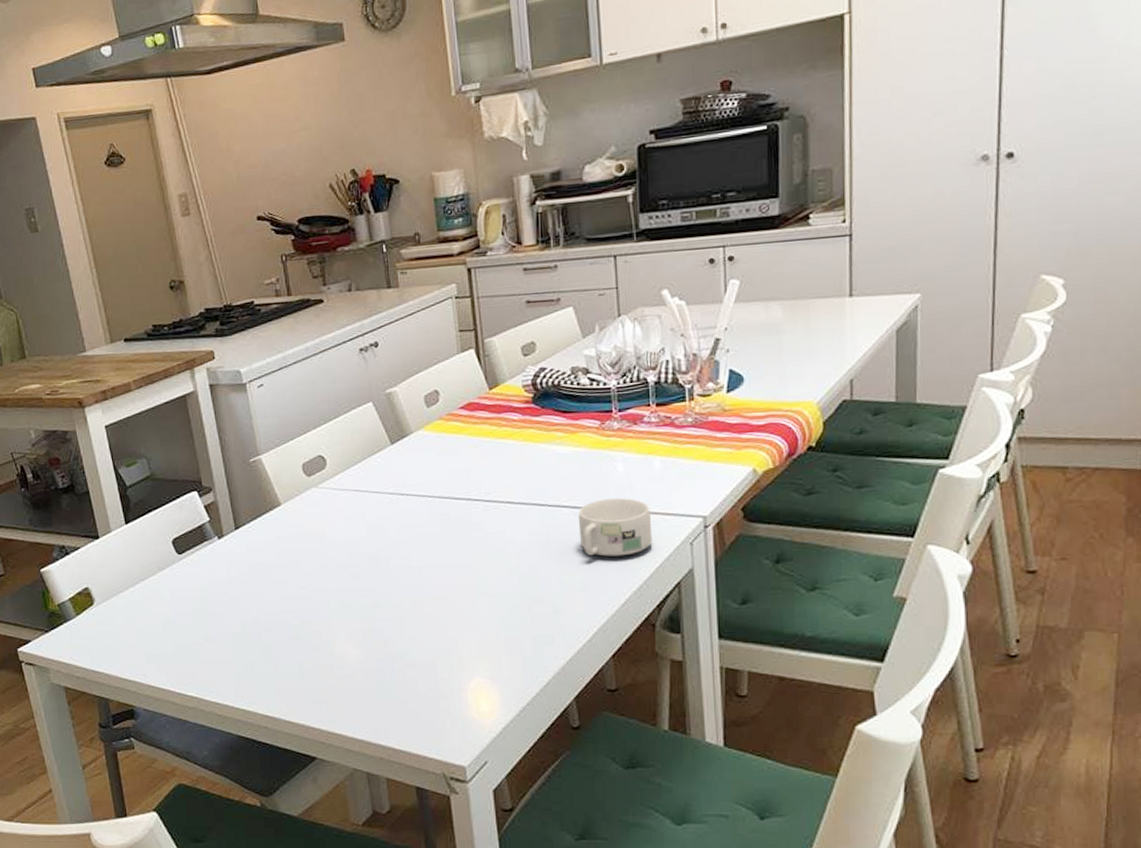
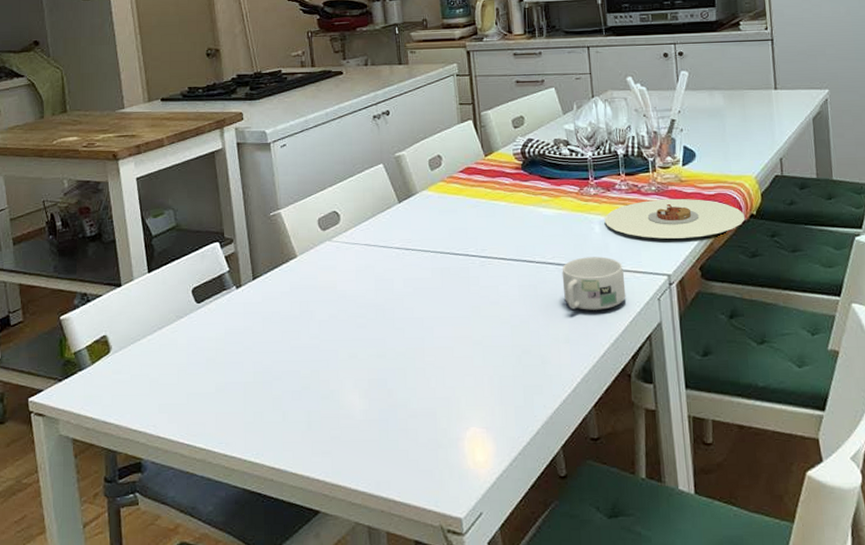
plate: none [629,430,802,477] -> present [604,198,746,239]

